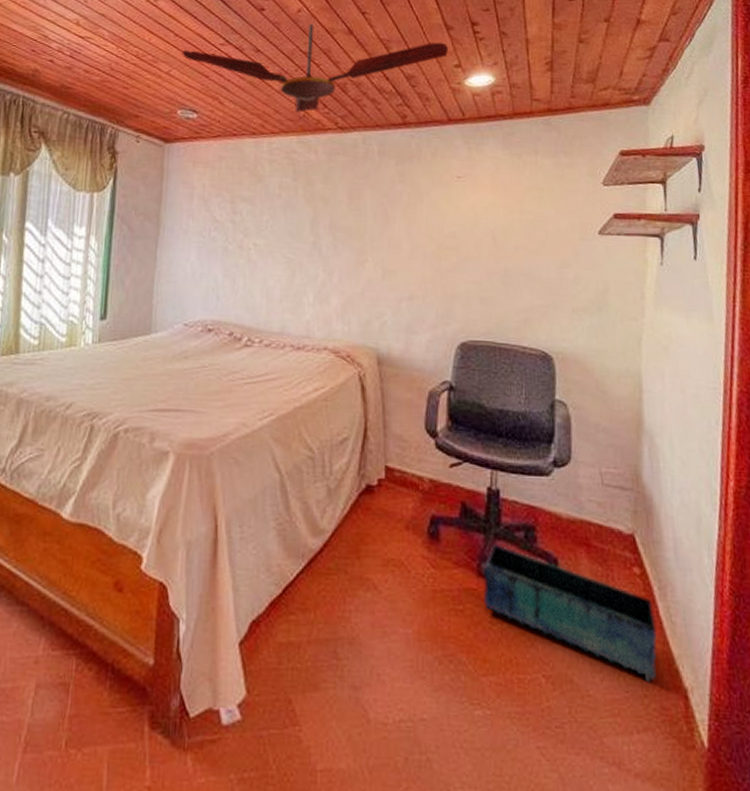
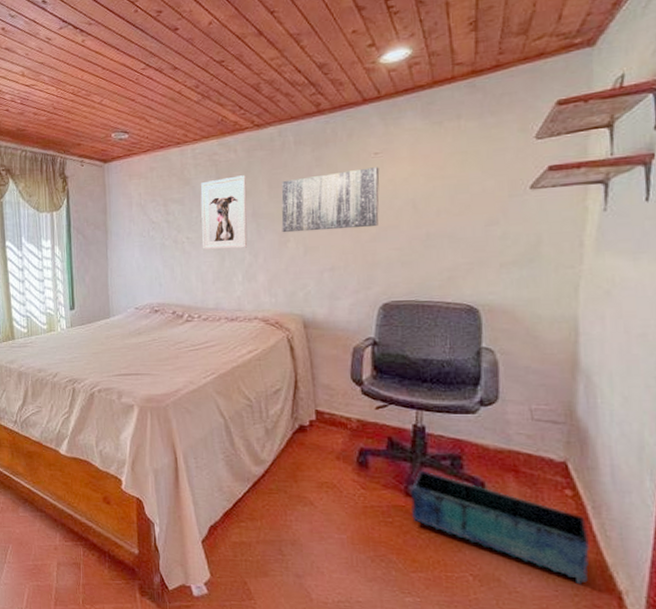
ceiling fan: present [182,23,449,114] -> none [110,24,362,119]
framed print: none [270,180,325,264] -> present [200,175,248,250]
wall art: none [360,191,462,256] -> present [281,167,380,233]

